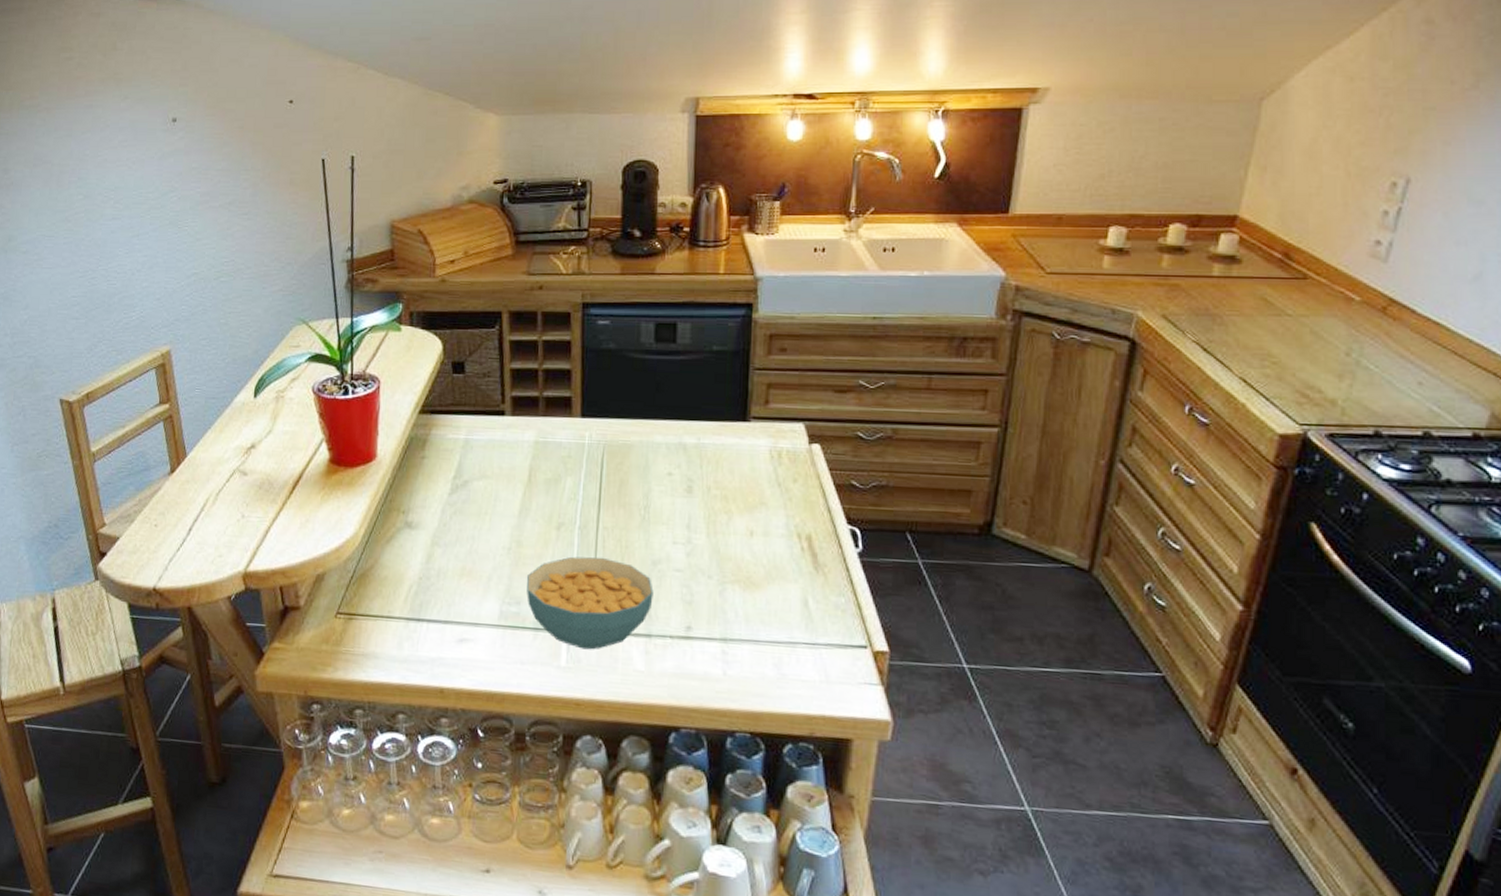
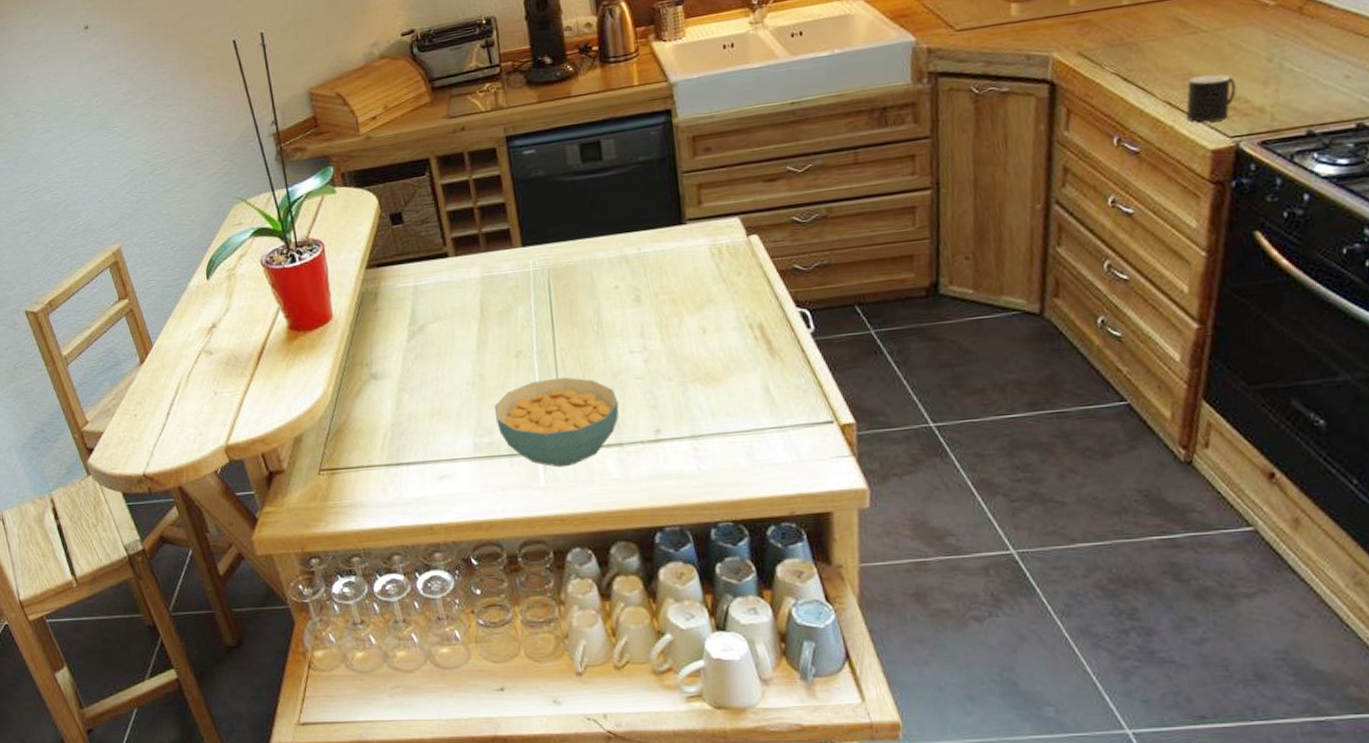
cup: none [1259,359,1312,406] -> present [1185,74,1237,123]

